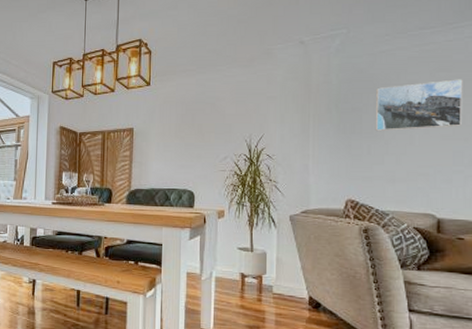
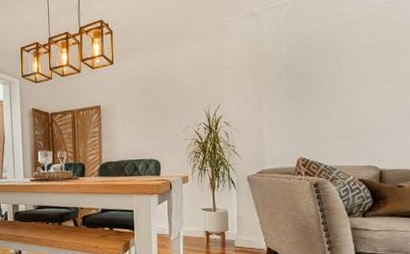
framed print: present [375,79,463,132] -> none [322,39,402,94]

